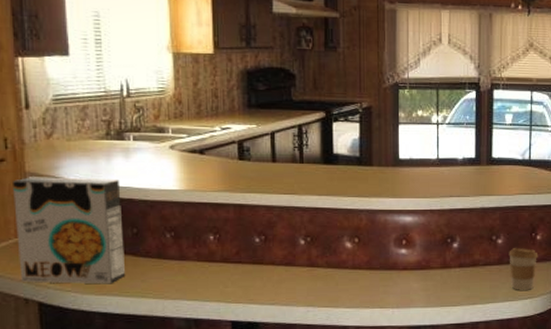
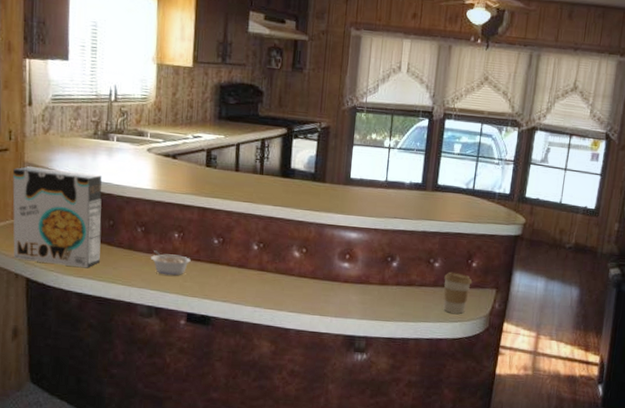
legume: none [184,256,231,282] -> present [151,250,191,276]

